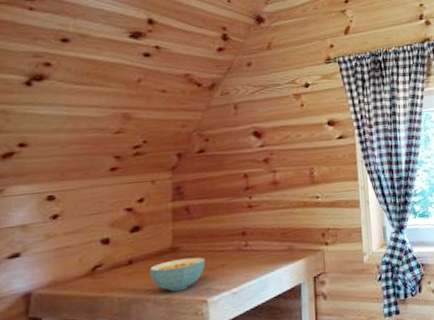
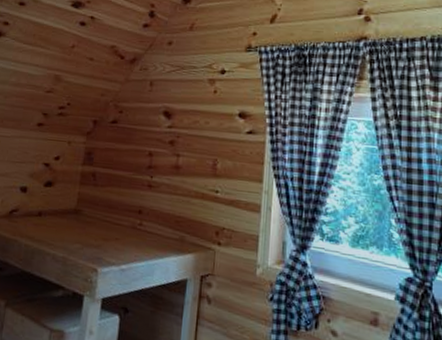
cereal bowl: present [149,257,206,292] -> none [53,221,102,253]

